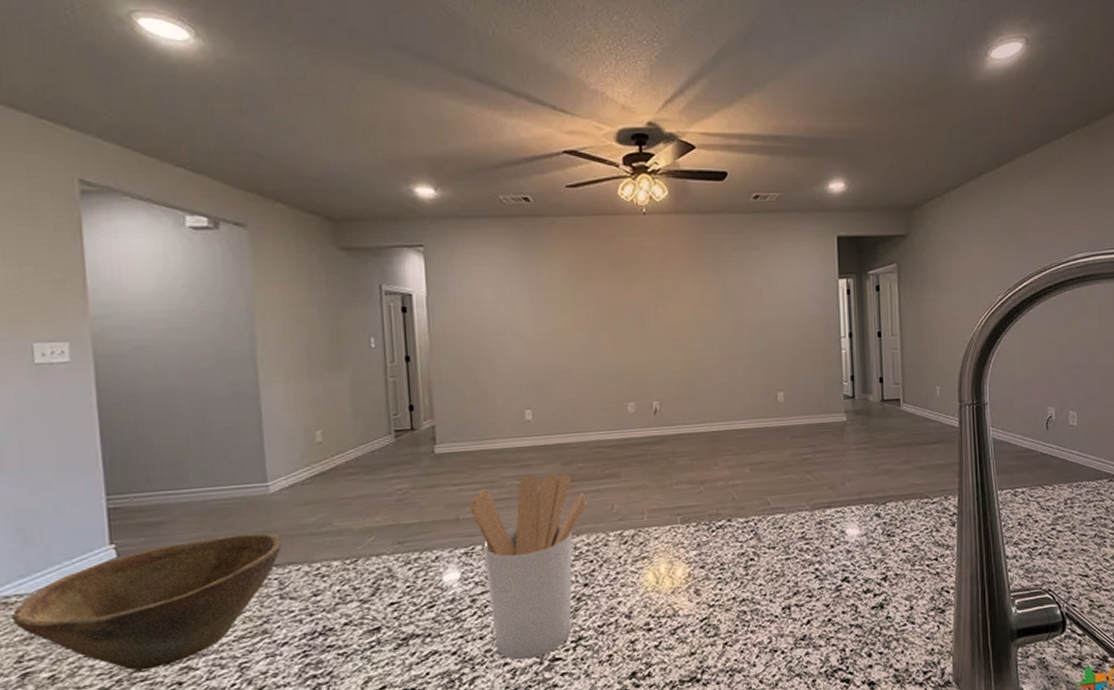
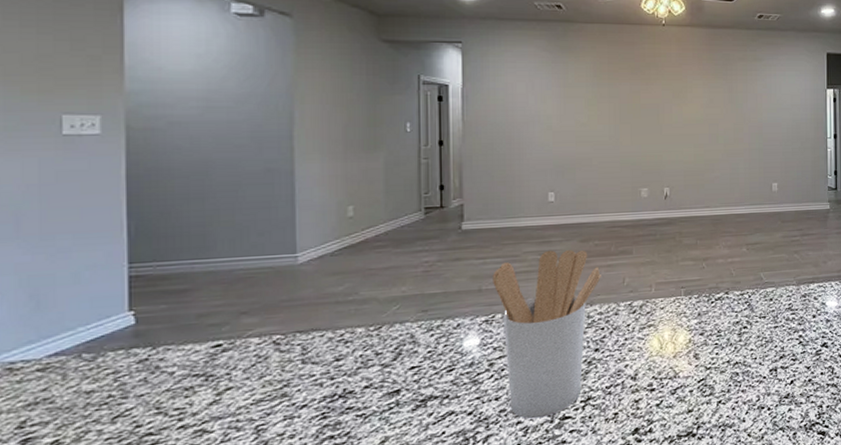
bowl: present [11,532,281,671] -> none [15,300,306,435]

